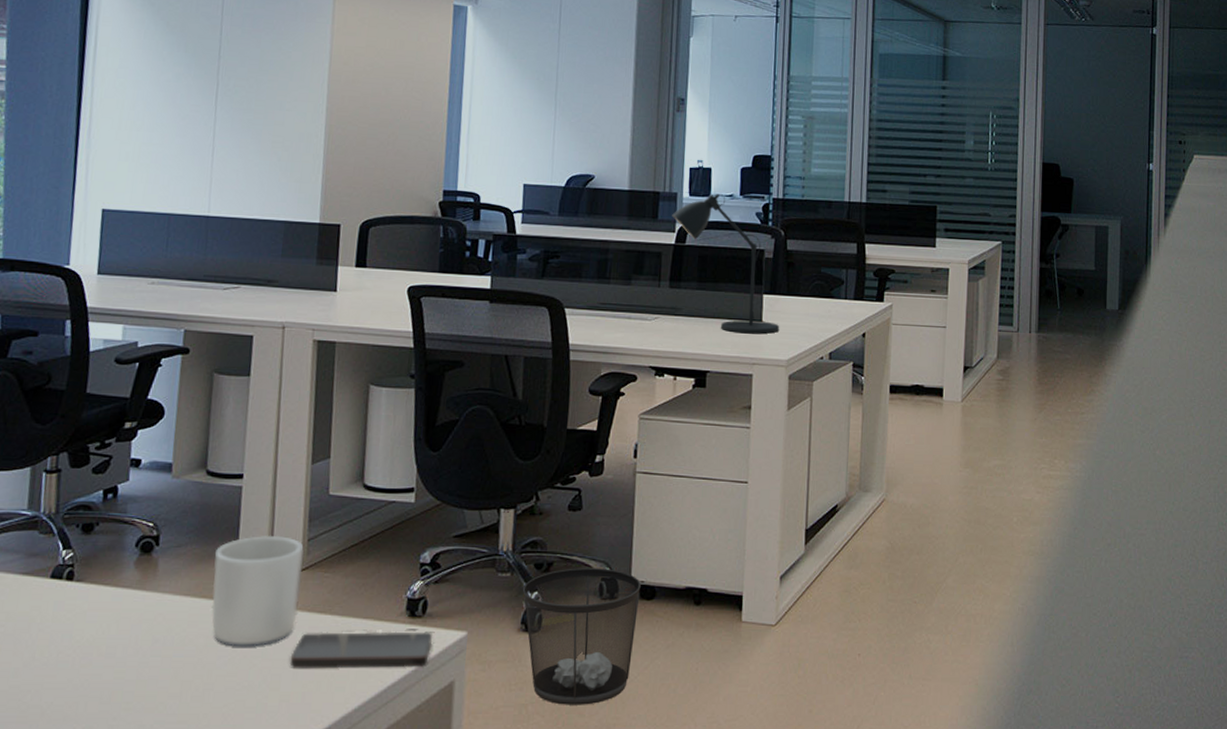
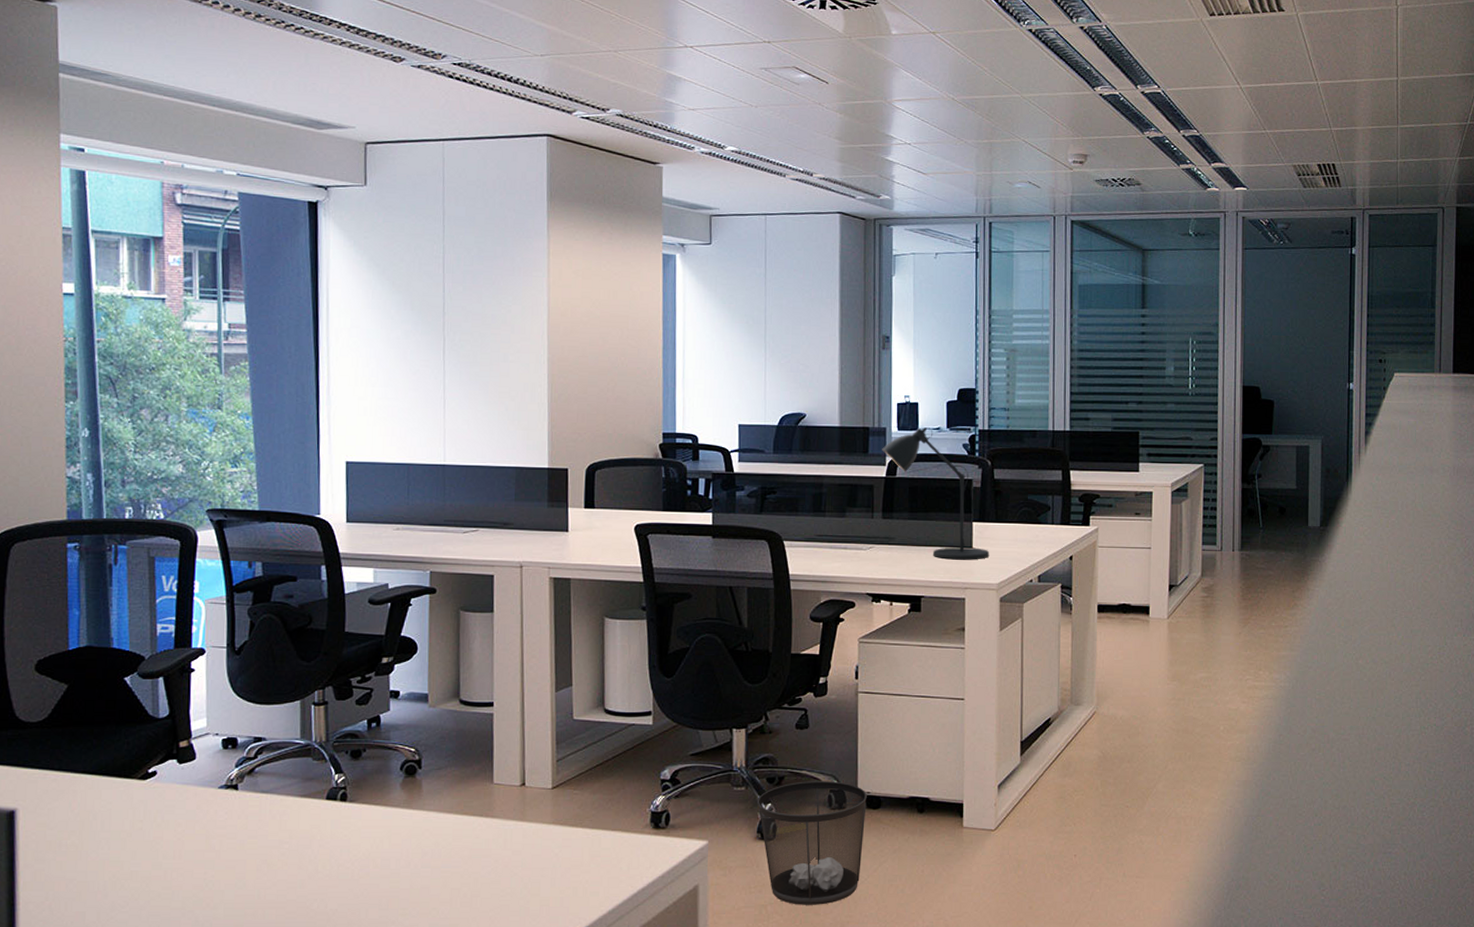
mug: present [212,535,305,647] -> none [472,757,554,858]
phone: present [289,631,433,667] -> none [547,841,677,875]

